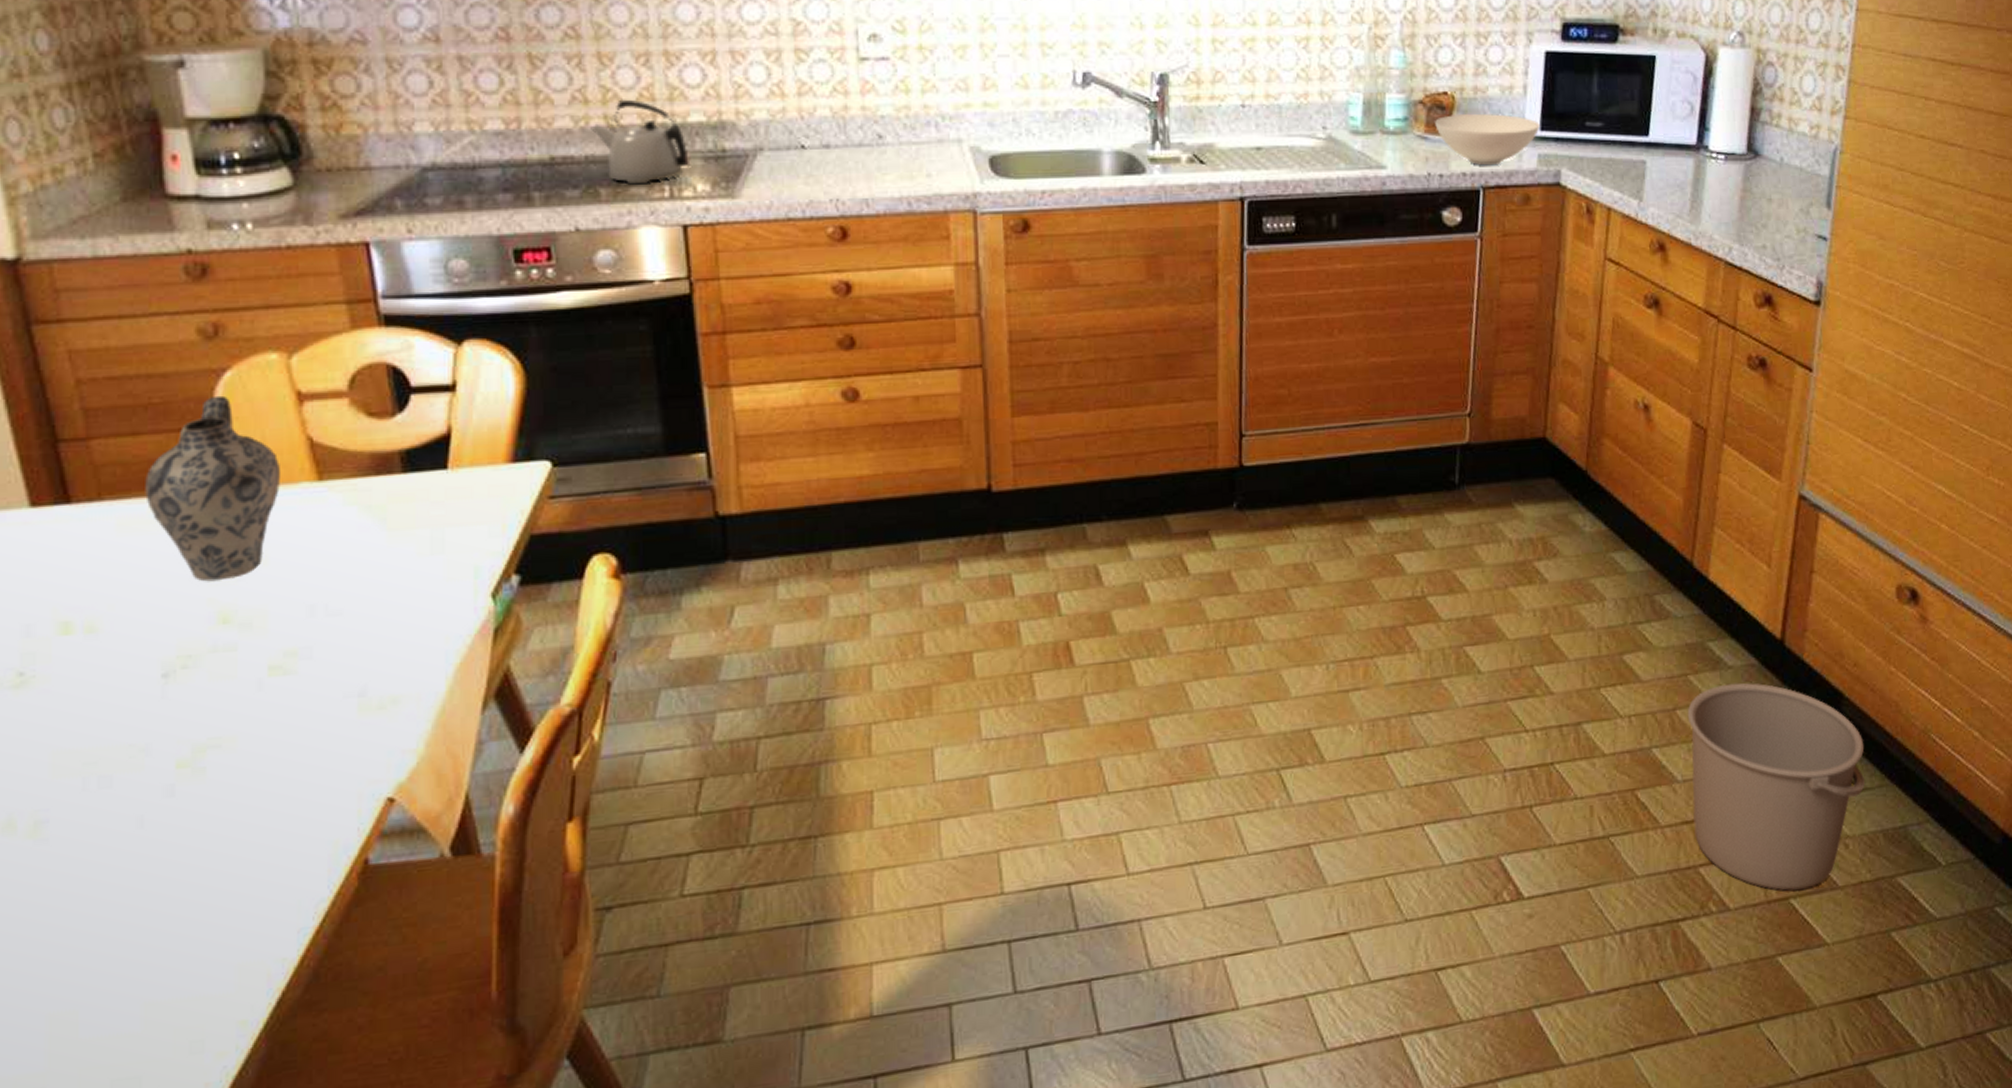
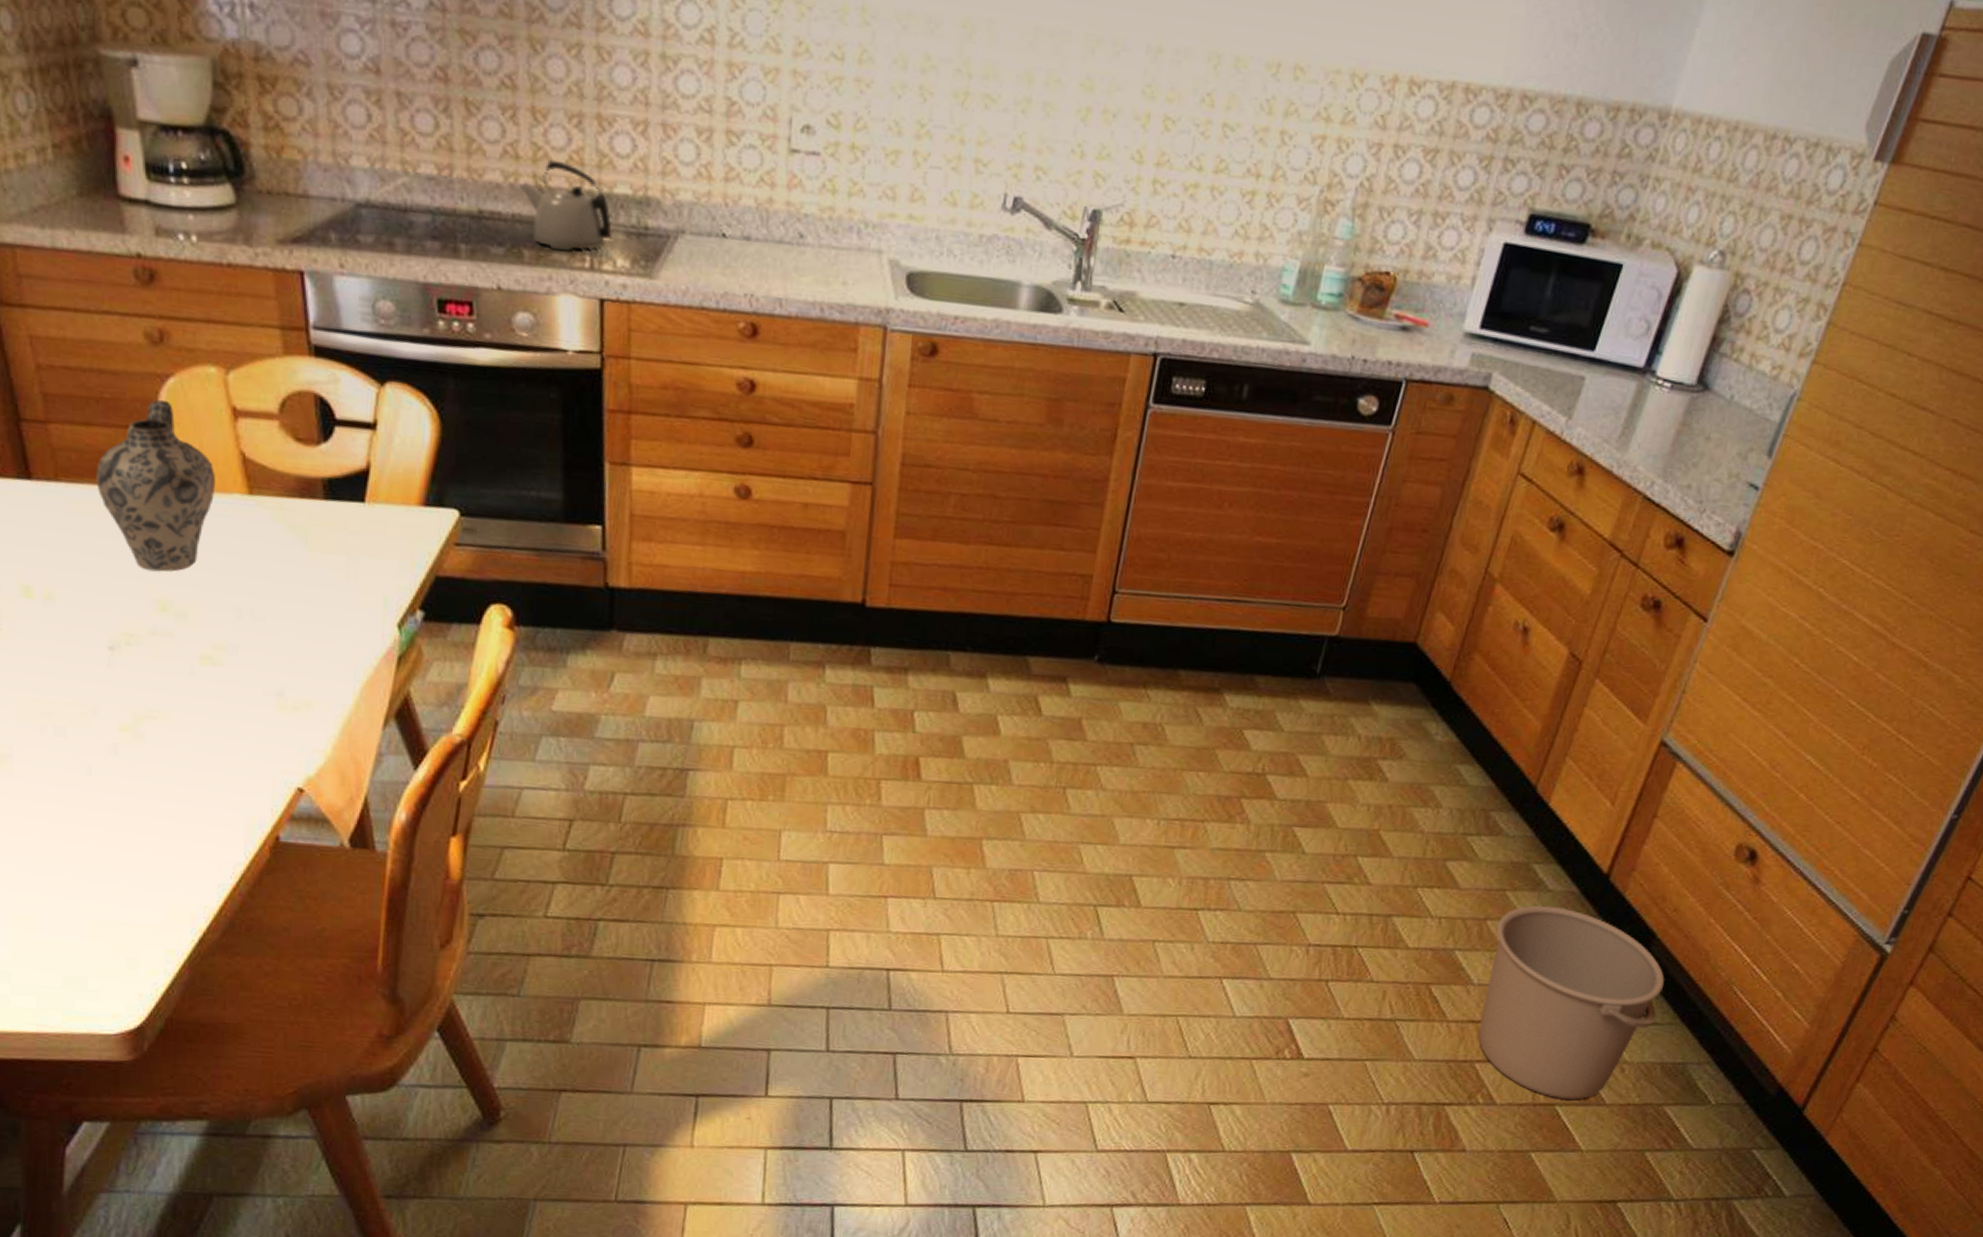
bowl: present [1435,114,1540,166] -> none [1369,297,1481,358]

